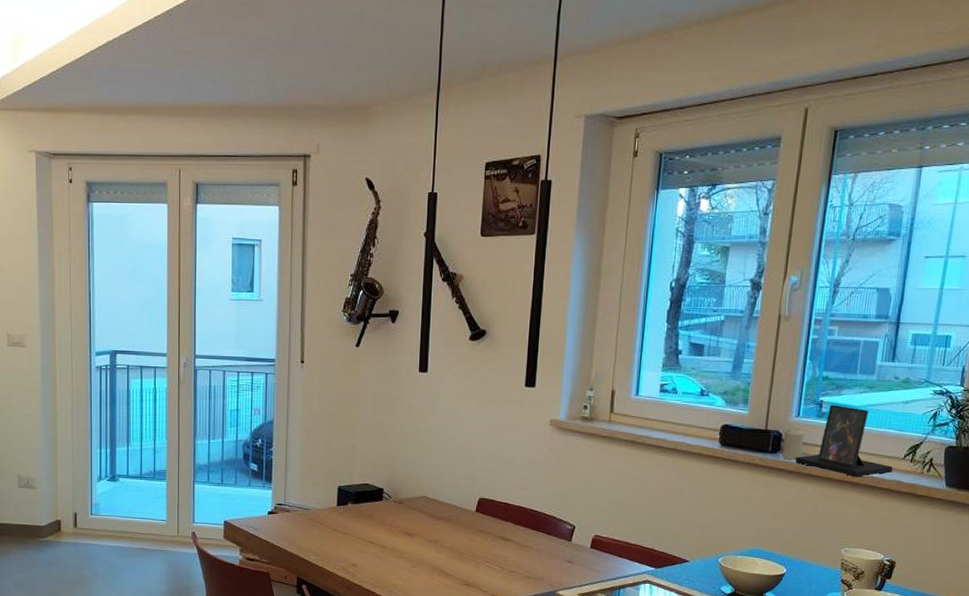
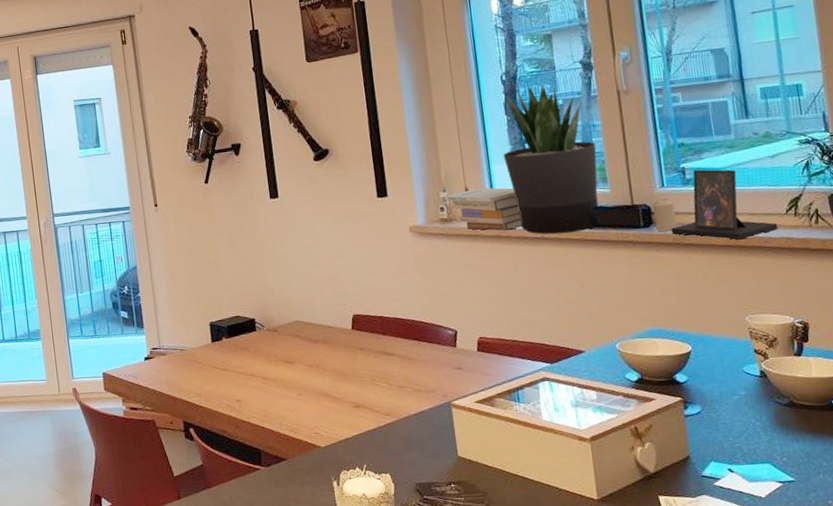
books: none [589,391,660,438] -> present [443,187,522,231]
planter: none [655,288,746,449] -> present [503,80,601,235]

